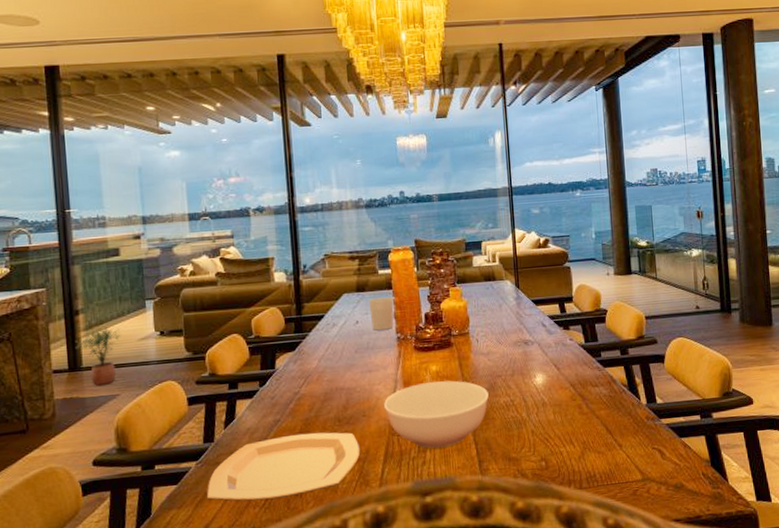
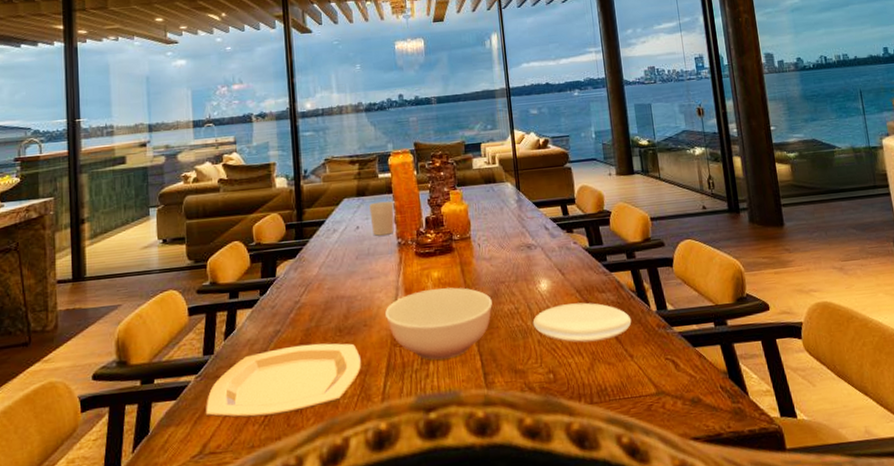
potted plant: present [75,327,121,387] -> none [79,235,125,297]
plate: none [527,395,622,434] -> present [532,302,632,343]

